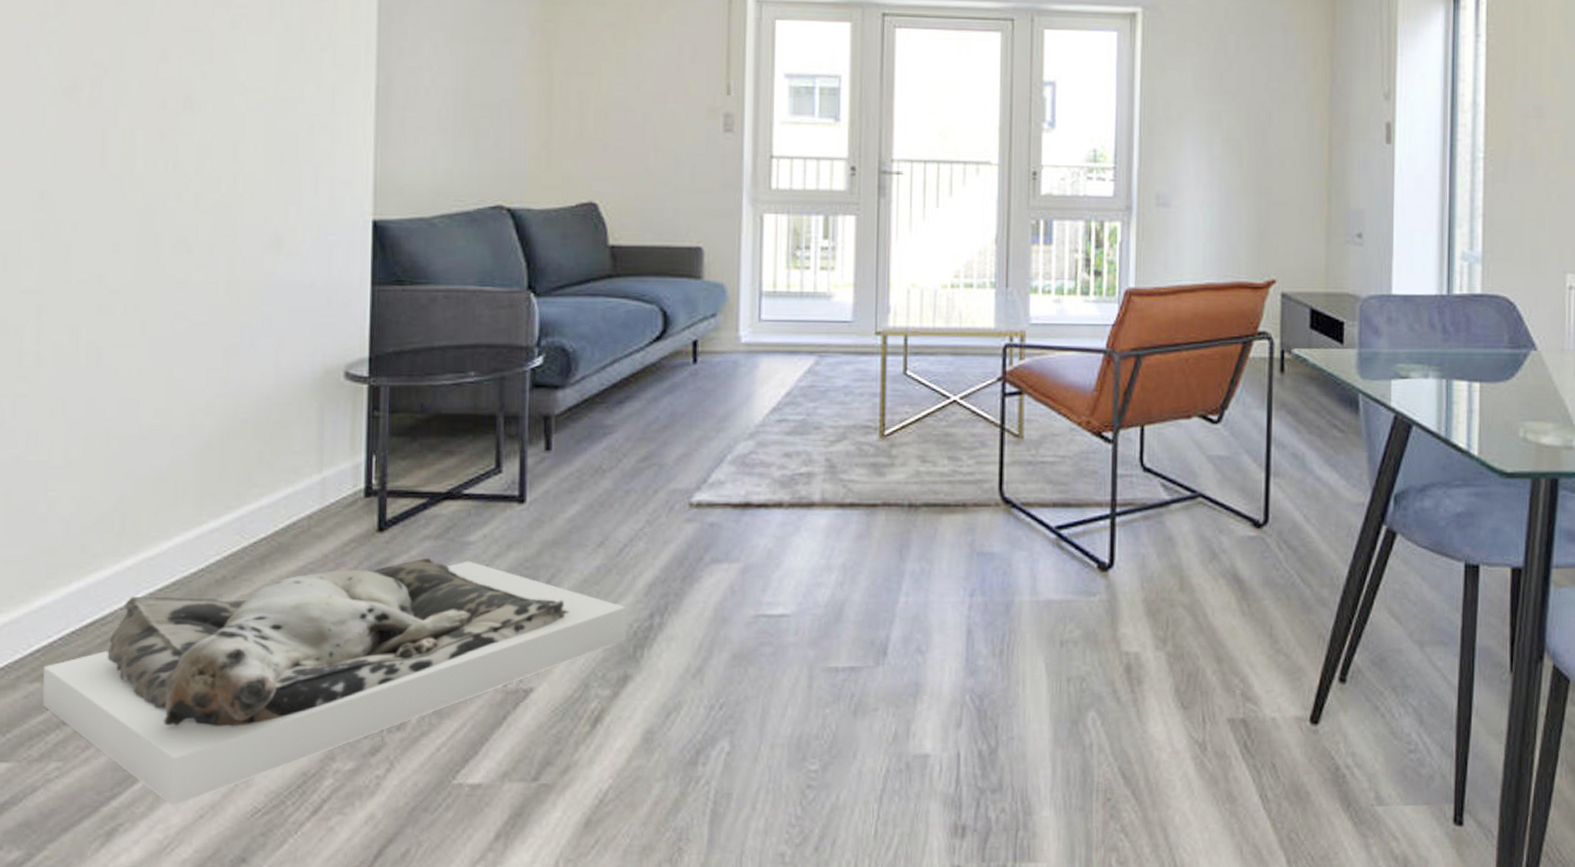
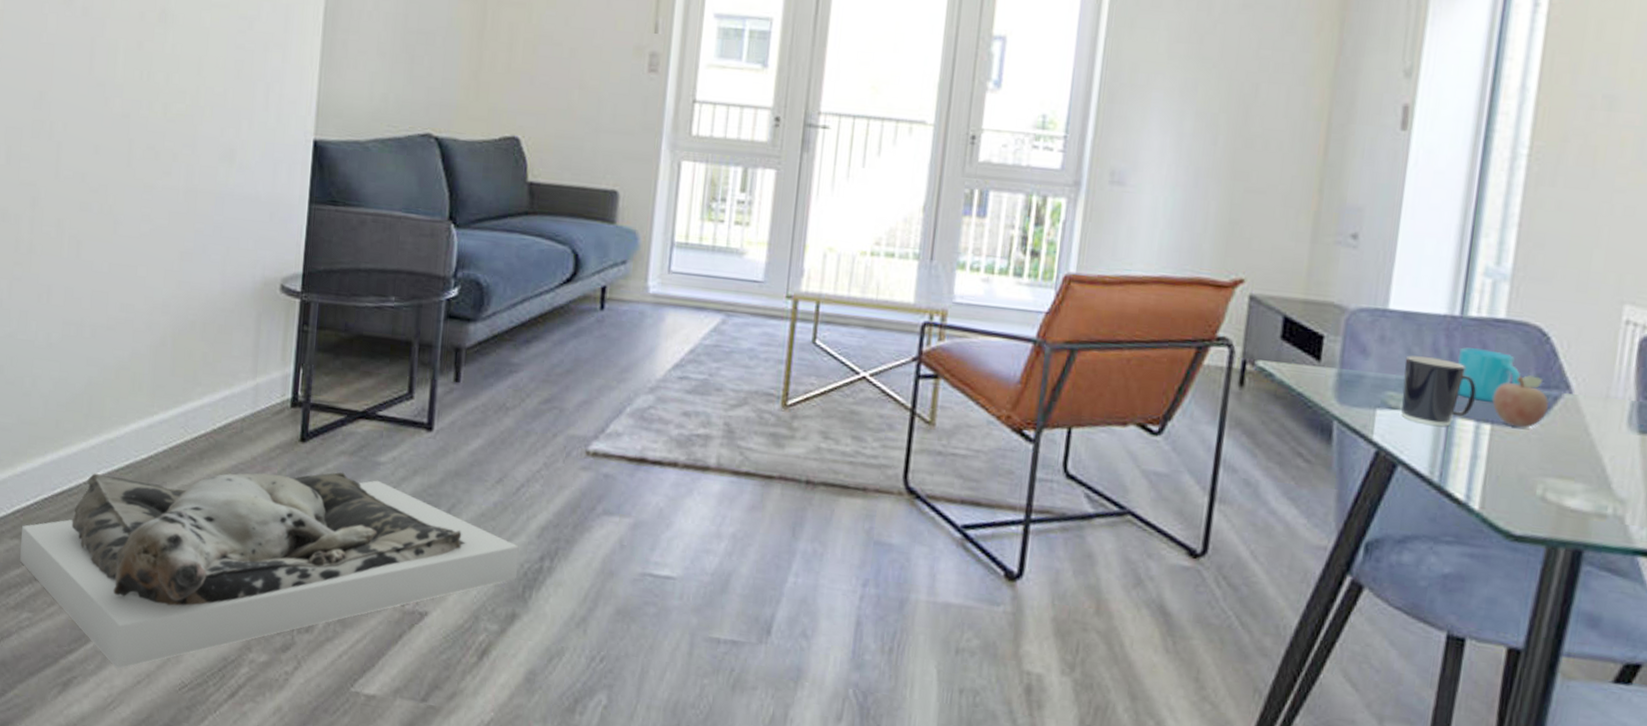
mug: none [1409,332,1466,389] -> present [1401,355,1477,428]
cup: none [1449,321,1498,364] -> present [1457,347,1521,402]
fruit: none [1479,339,1520,383] -> present [1492,375,1549,428]

